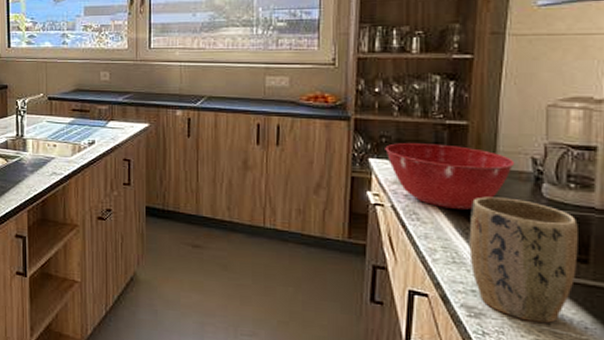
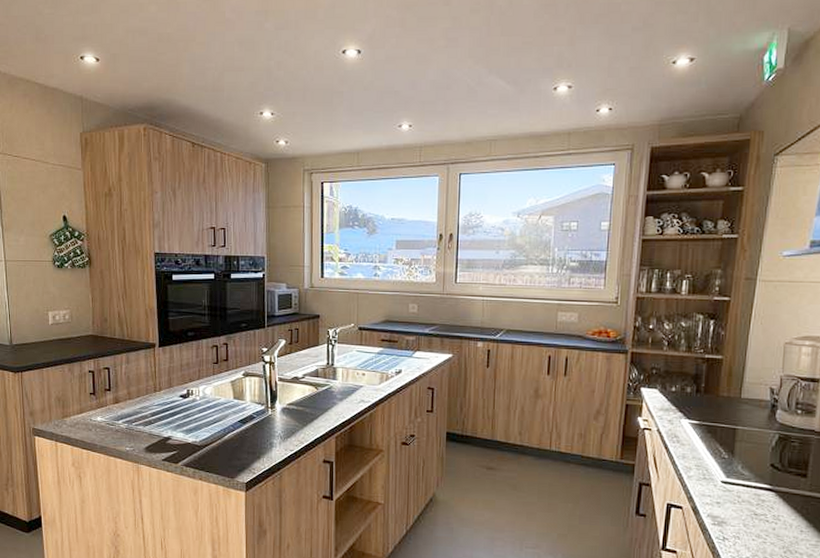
mixing bowl: present [385,143,515,210] -> none [655,374,757,433]
plant pot: present [469,196,578,323] -> none [717,421,801,528]

